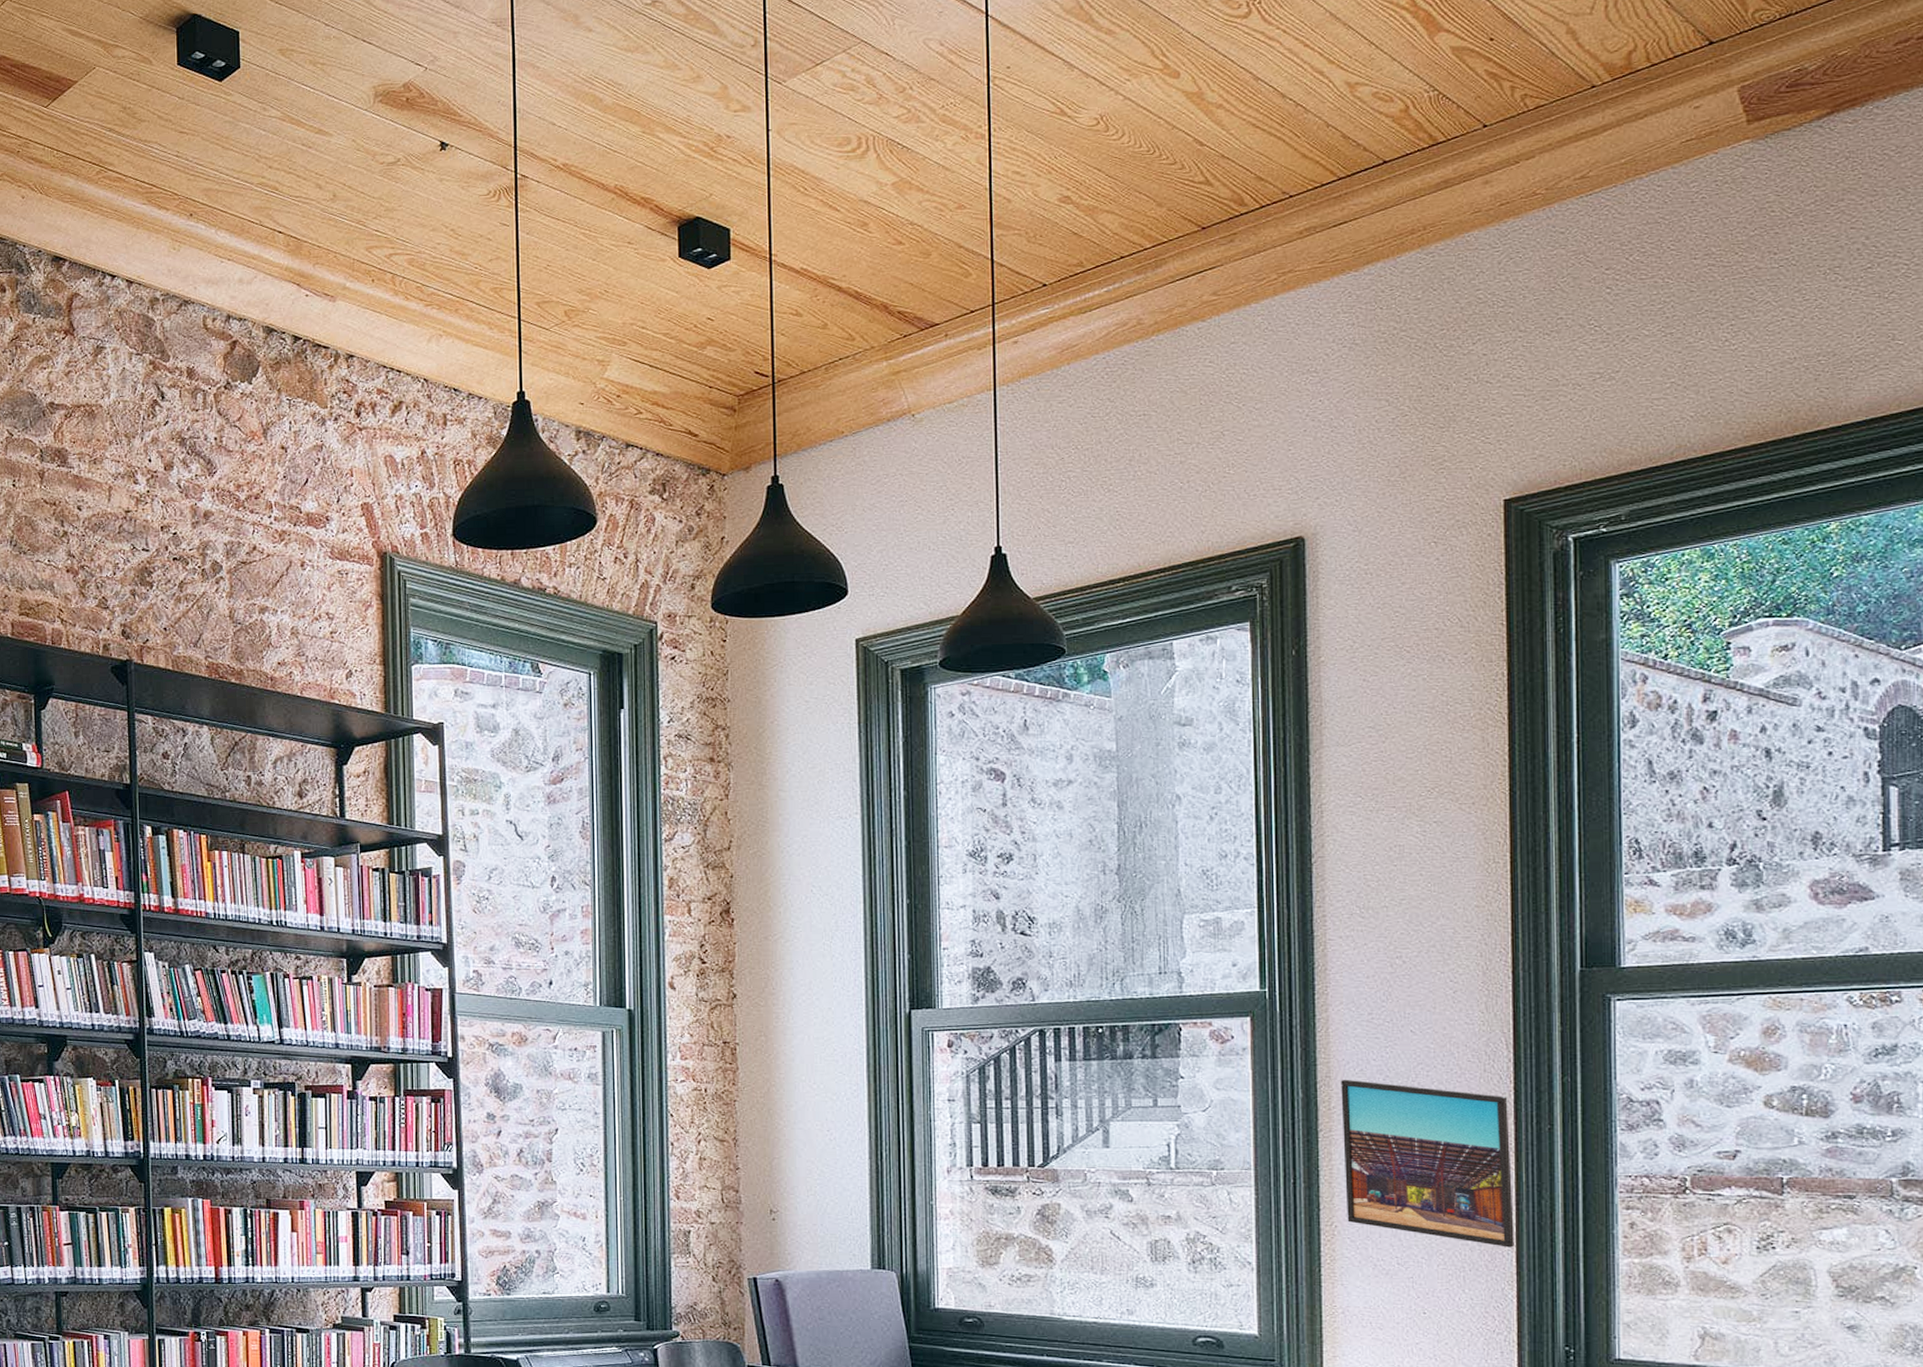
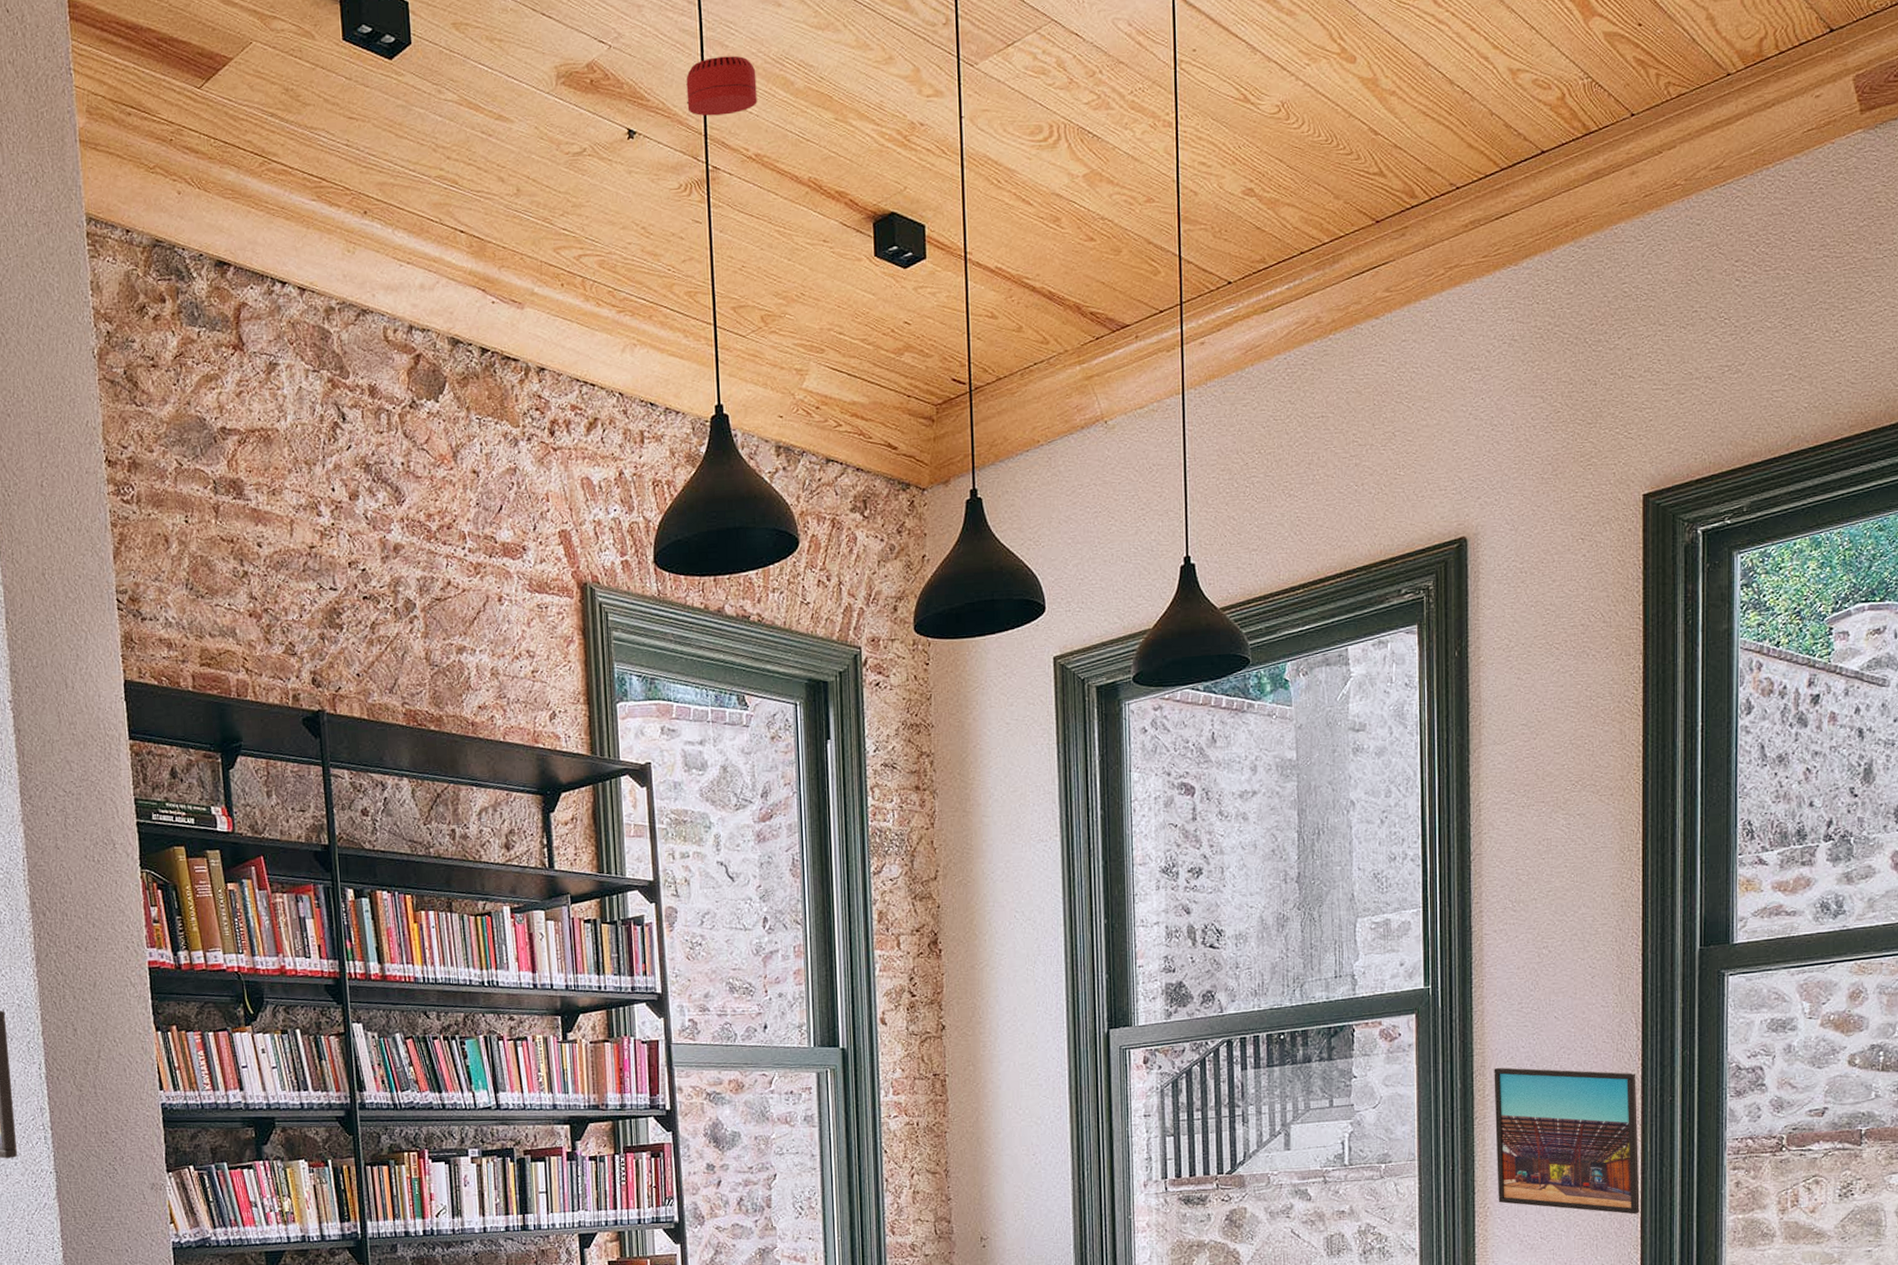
smoke detector: none [498,76,566,130] -> present [686,55,757,116]

